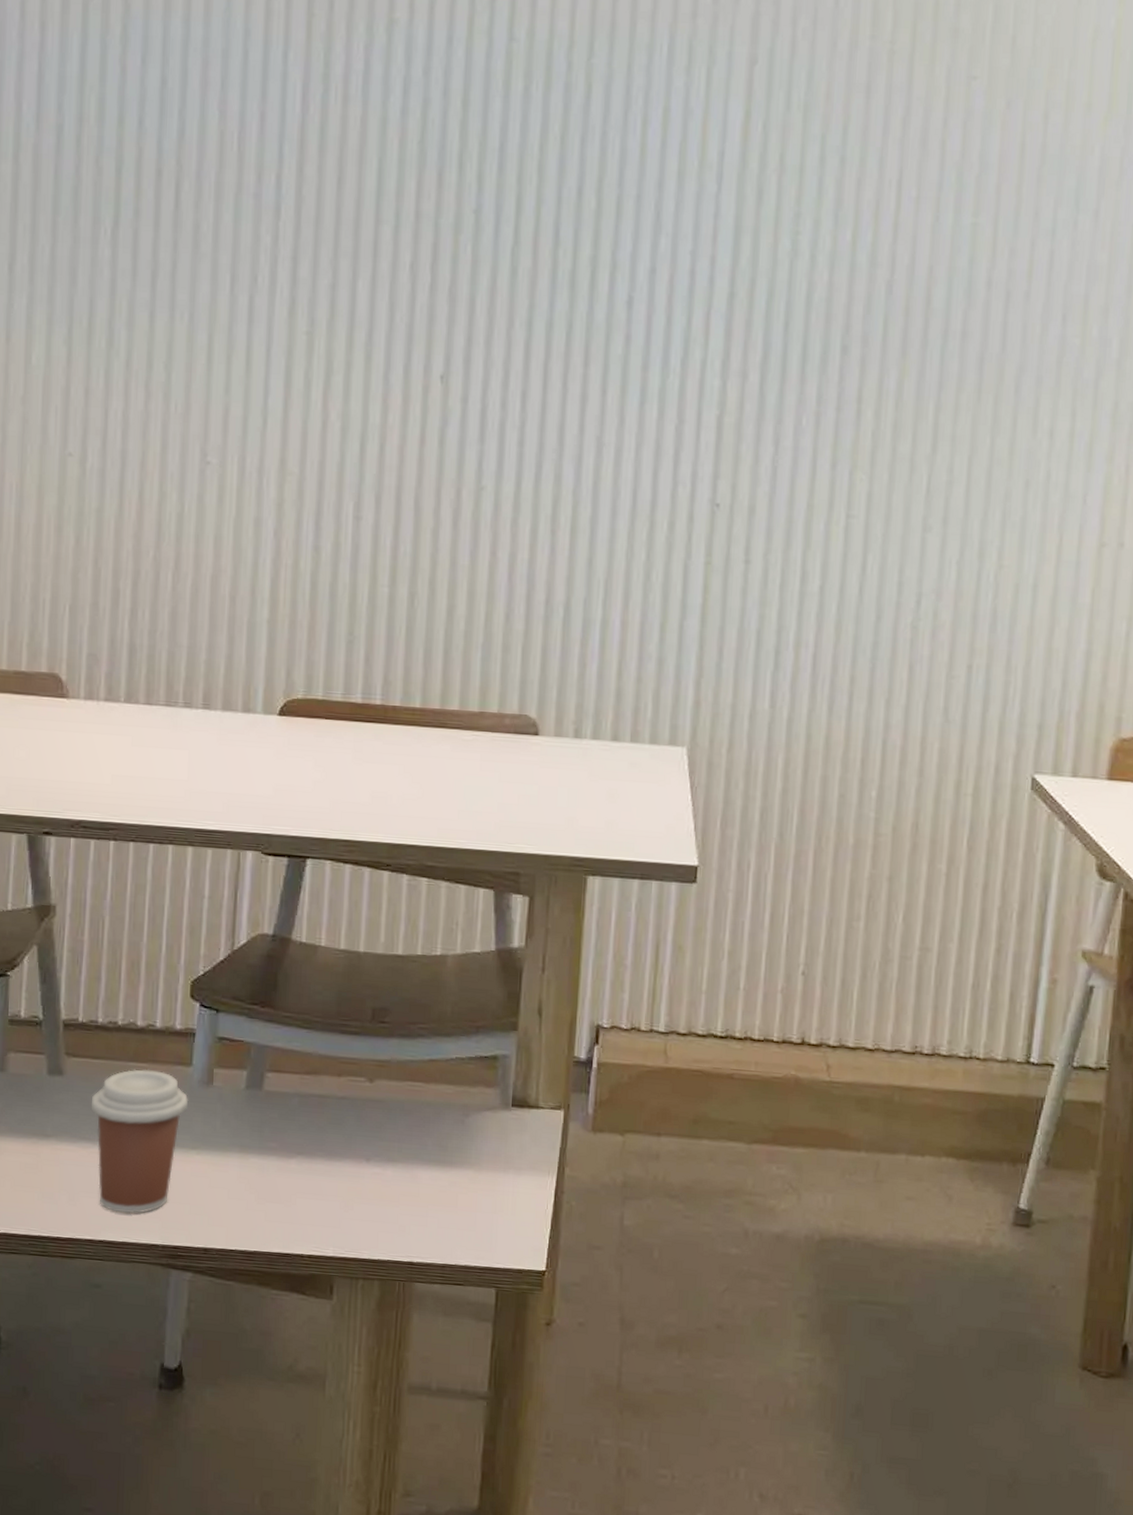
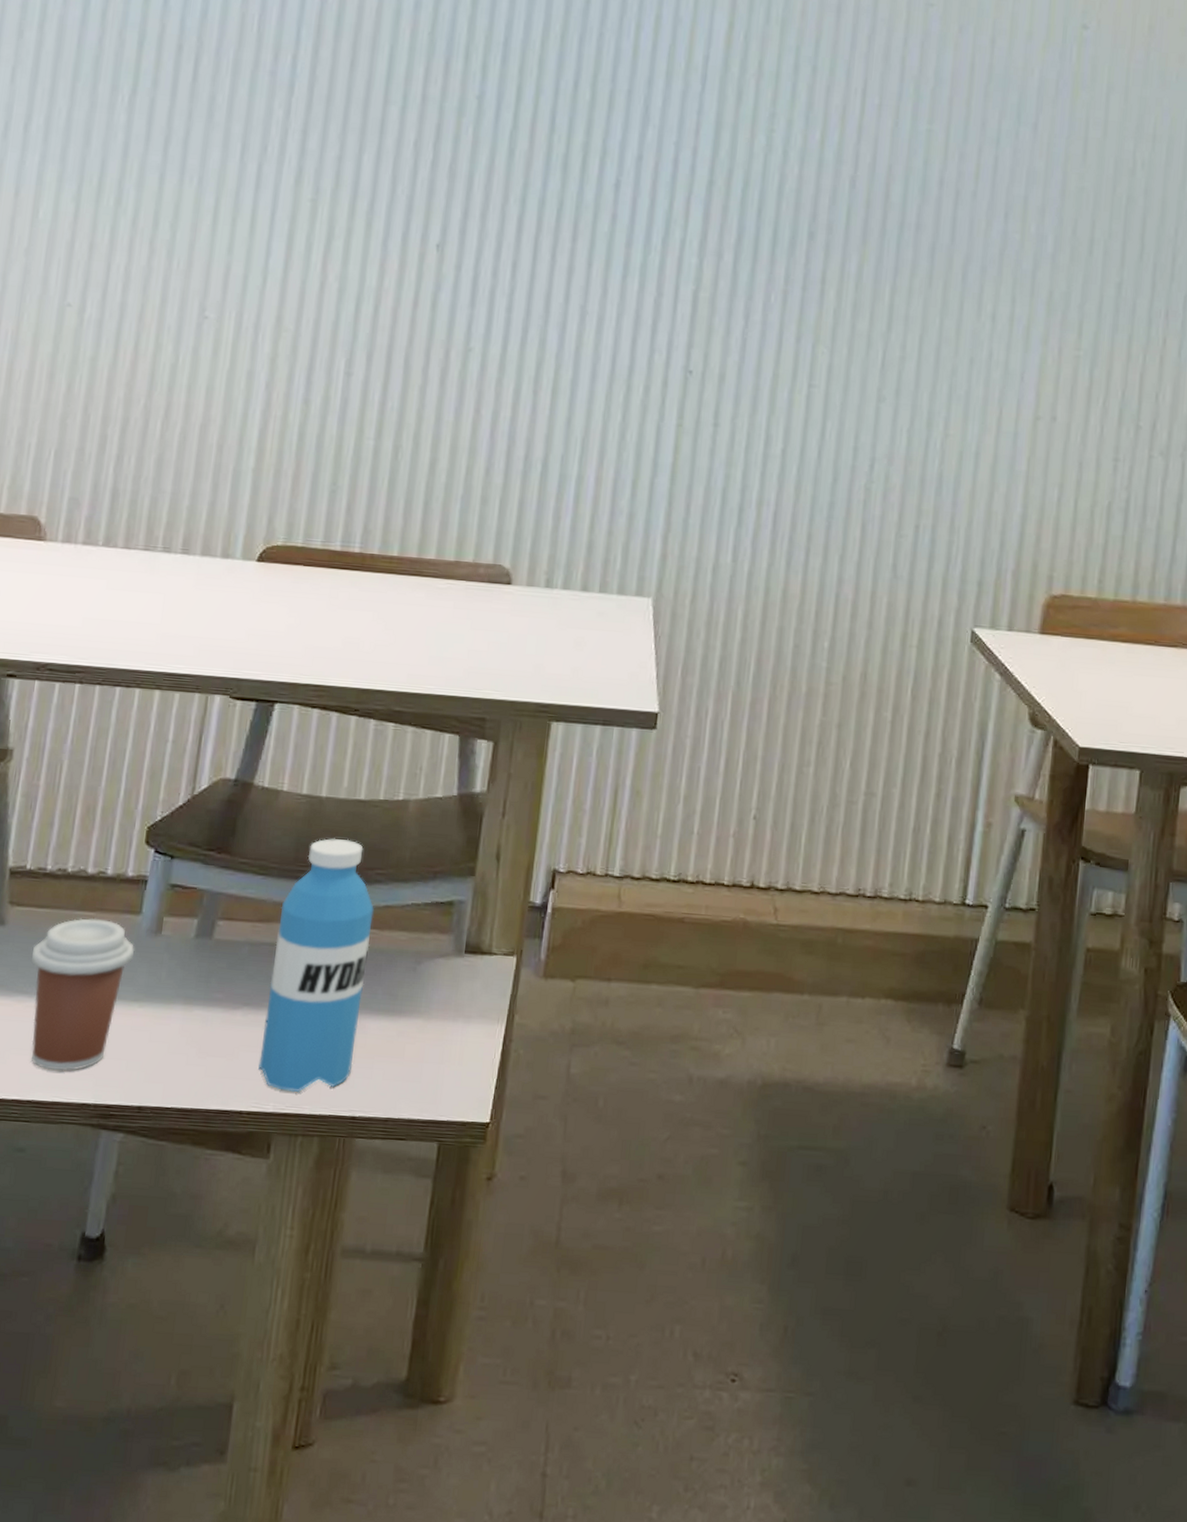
water bottle: none [316,992,419,1239] -> present [258,838,374,1093]

